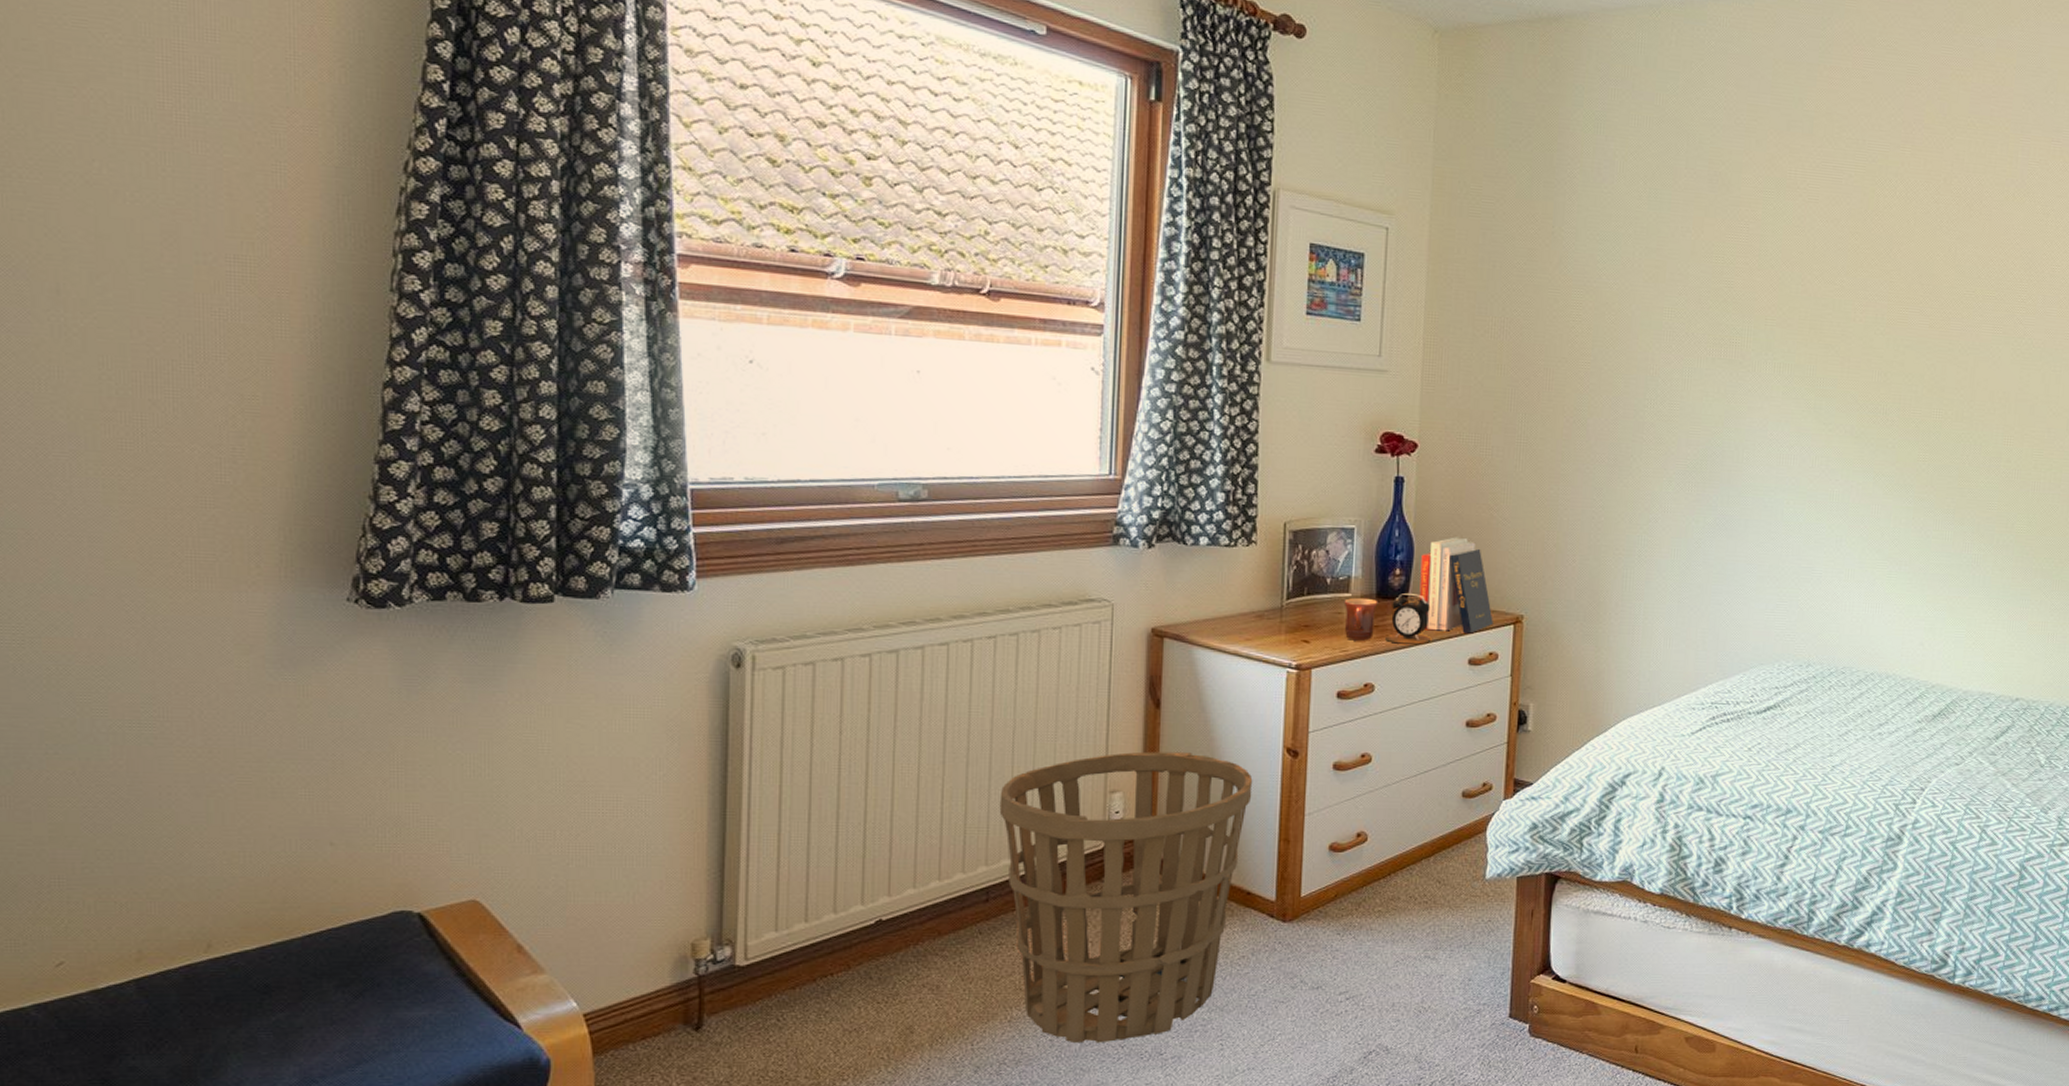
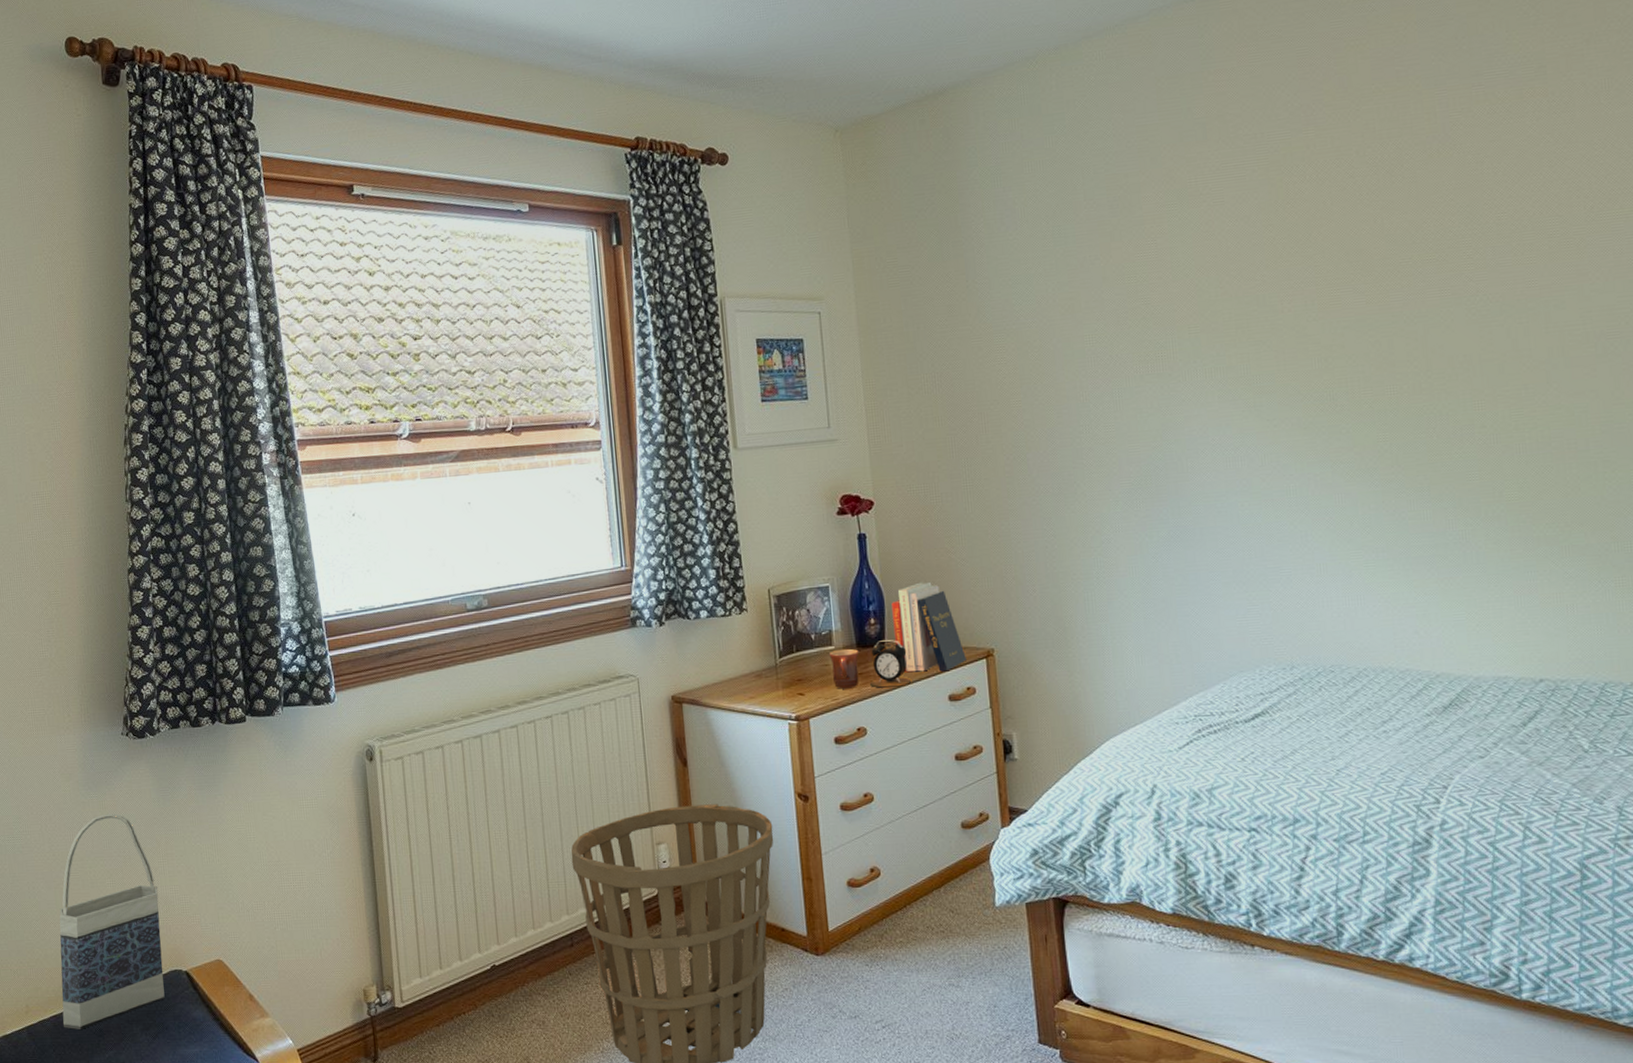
bag: none [201,703,384,984] -> present [59,813,165,1029]

